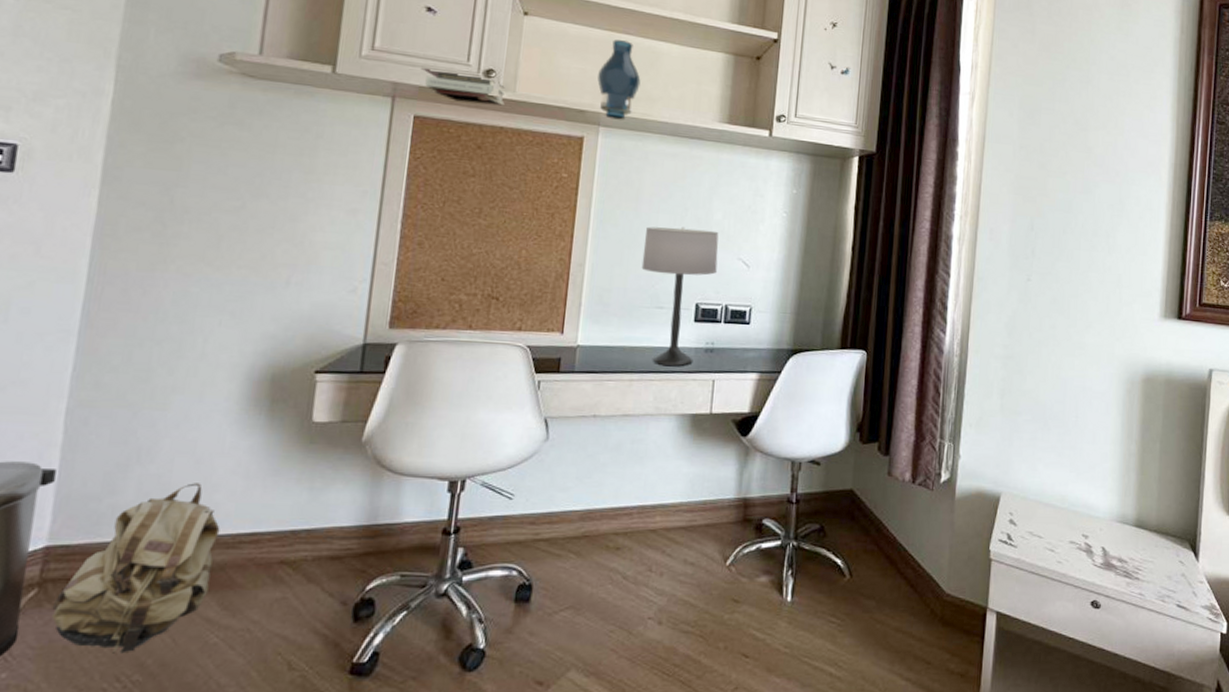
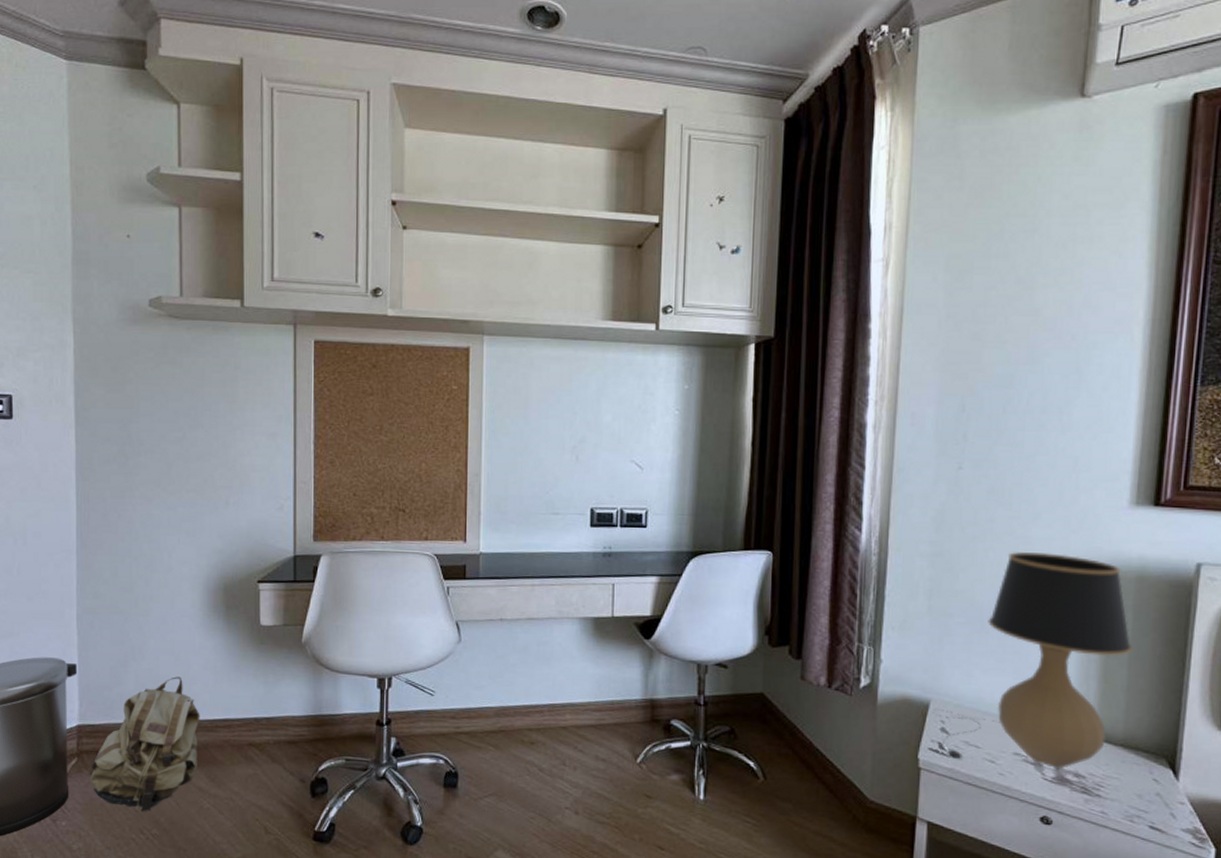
books: present [421,67,505,106] -> none [316,293,393,324]
vase: present [597,40,641,120] -> none [478,244,520,327]
table lamp: present [641,226,719,367] -> none [535,431,610,572]
table lamp: none [1003,356,1163,555] -> present [933,552,1133,769]

